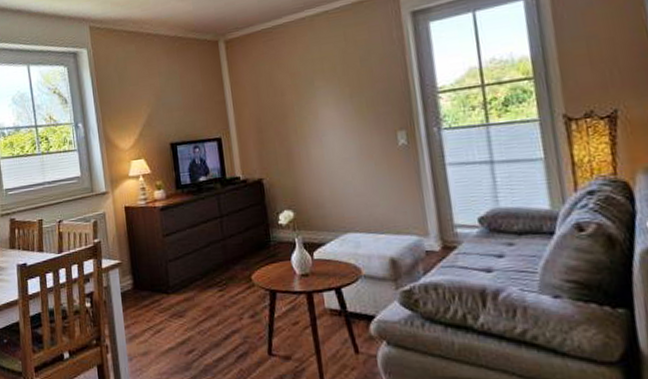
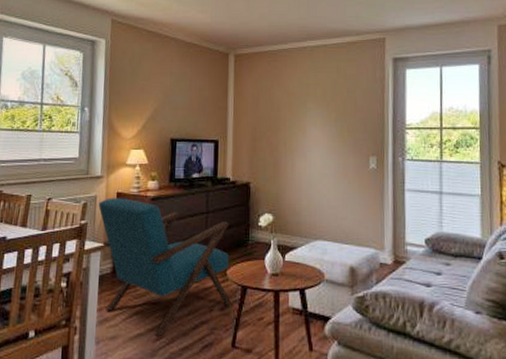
armchair: none [108,211,263,349] -> present [98,198,232,336]

